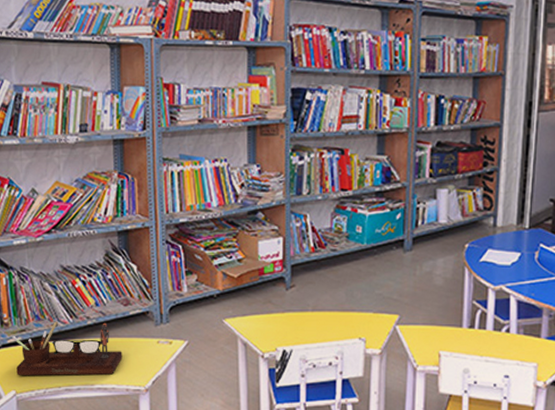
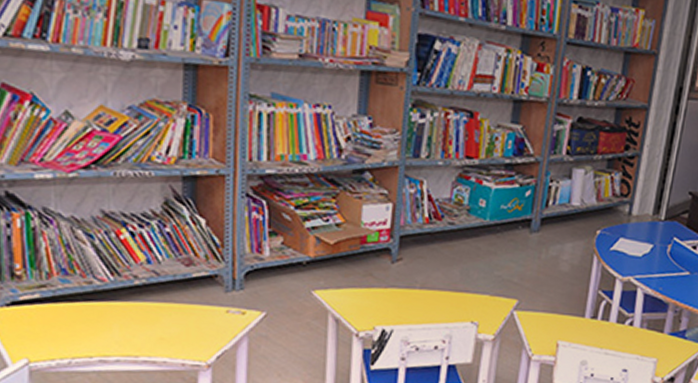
desk organizer: present [12,321,123,376] -> none [26,277,179,346]

